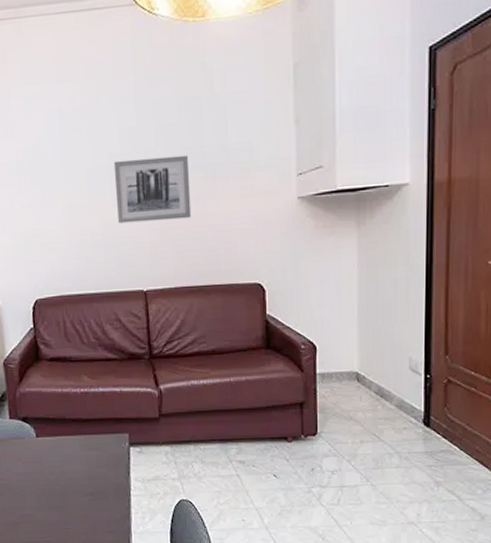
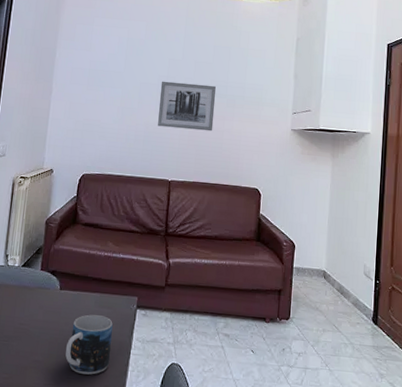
mug: none [55,459,109,523] -> present [65,314,113,375]

